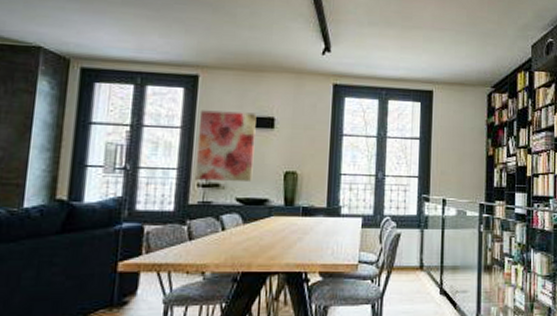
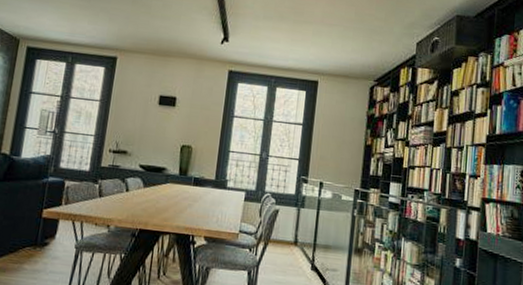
wall art: present [194,110,257,181] -> none [107,87,162,151]

